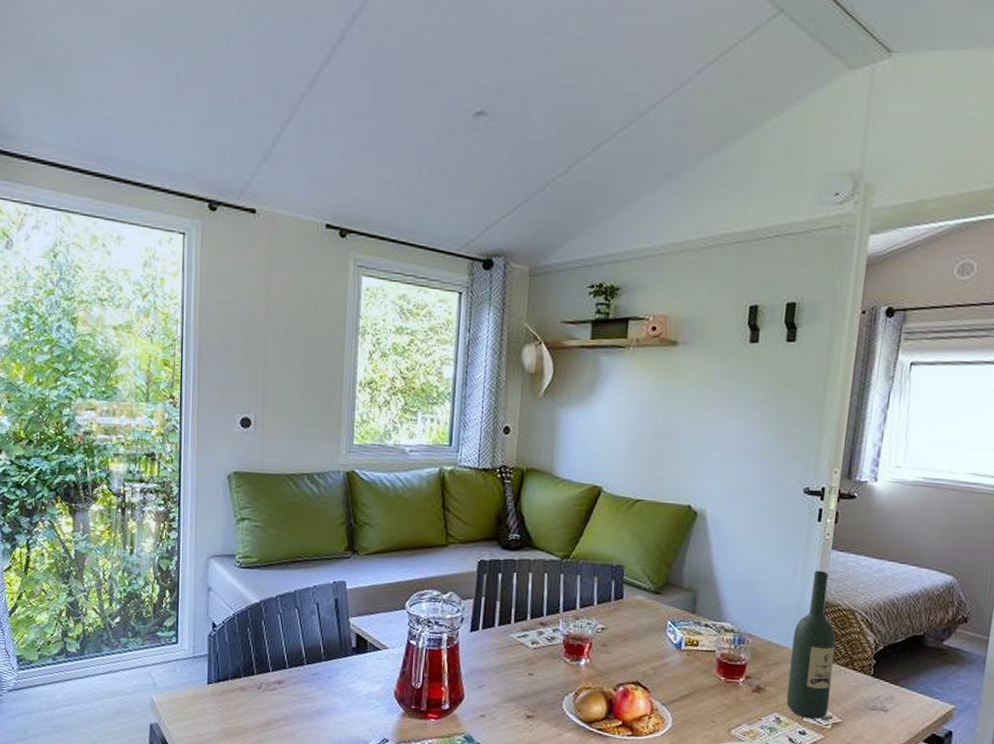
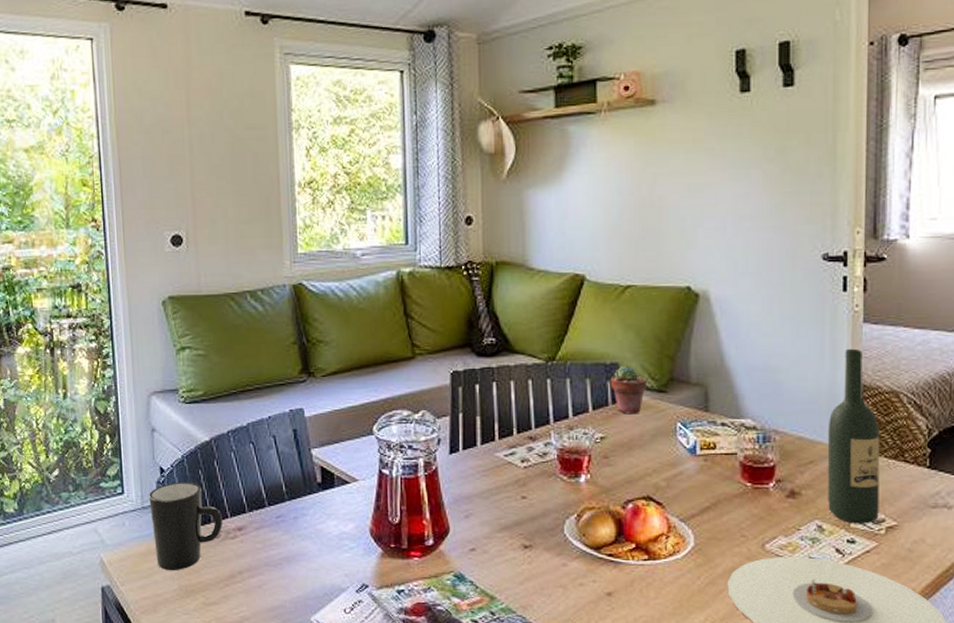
mug: none [200,636,265,715] -> present [149,481,223,570]
potted succulent: none [614,568,646,611] -> present [610,366,646,415]

